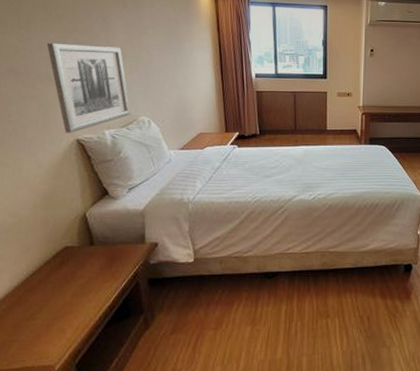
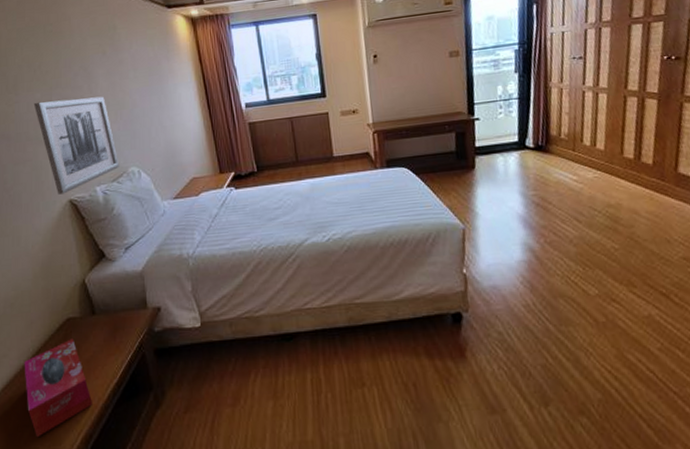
tissue box: none [16,265,84,352] -> present [24,338,92,438]

